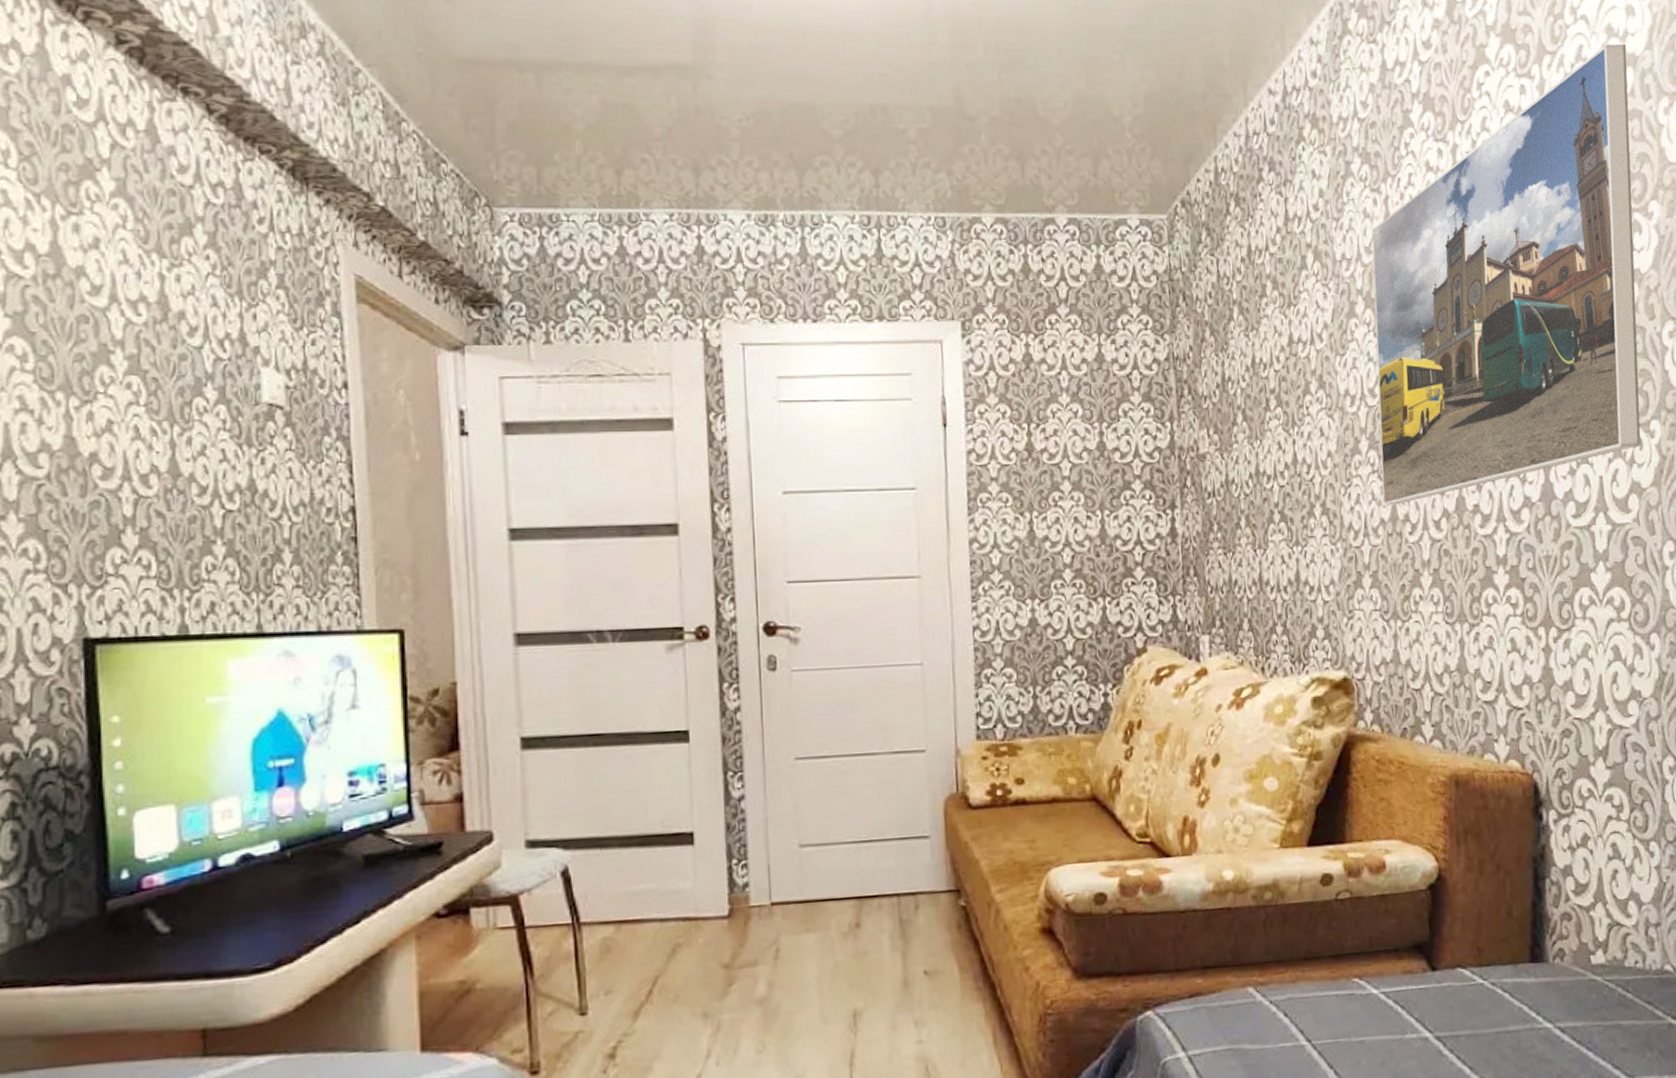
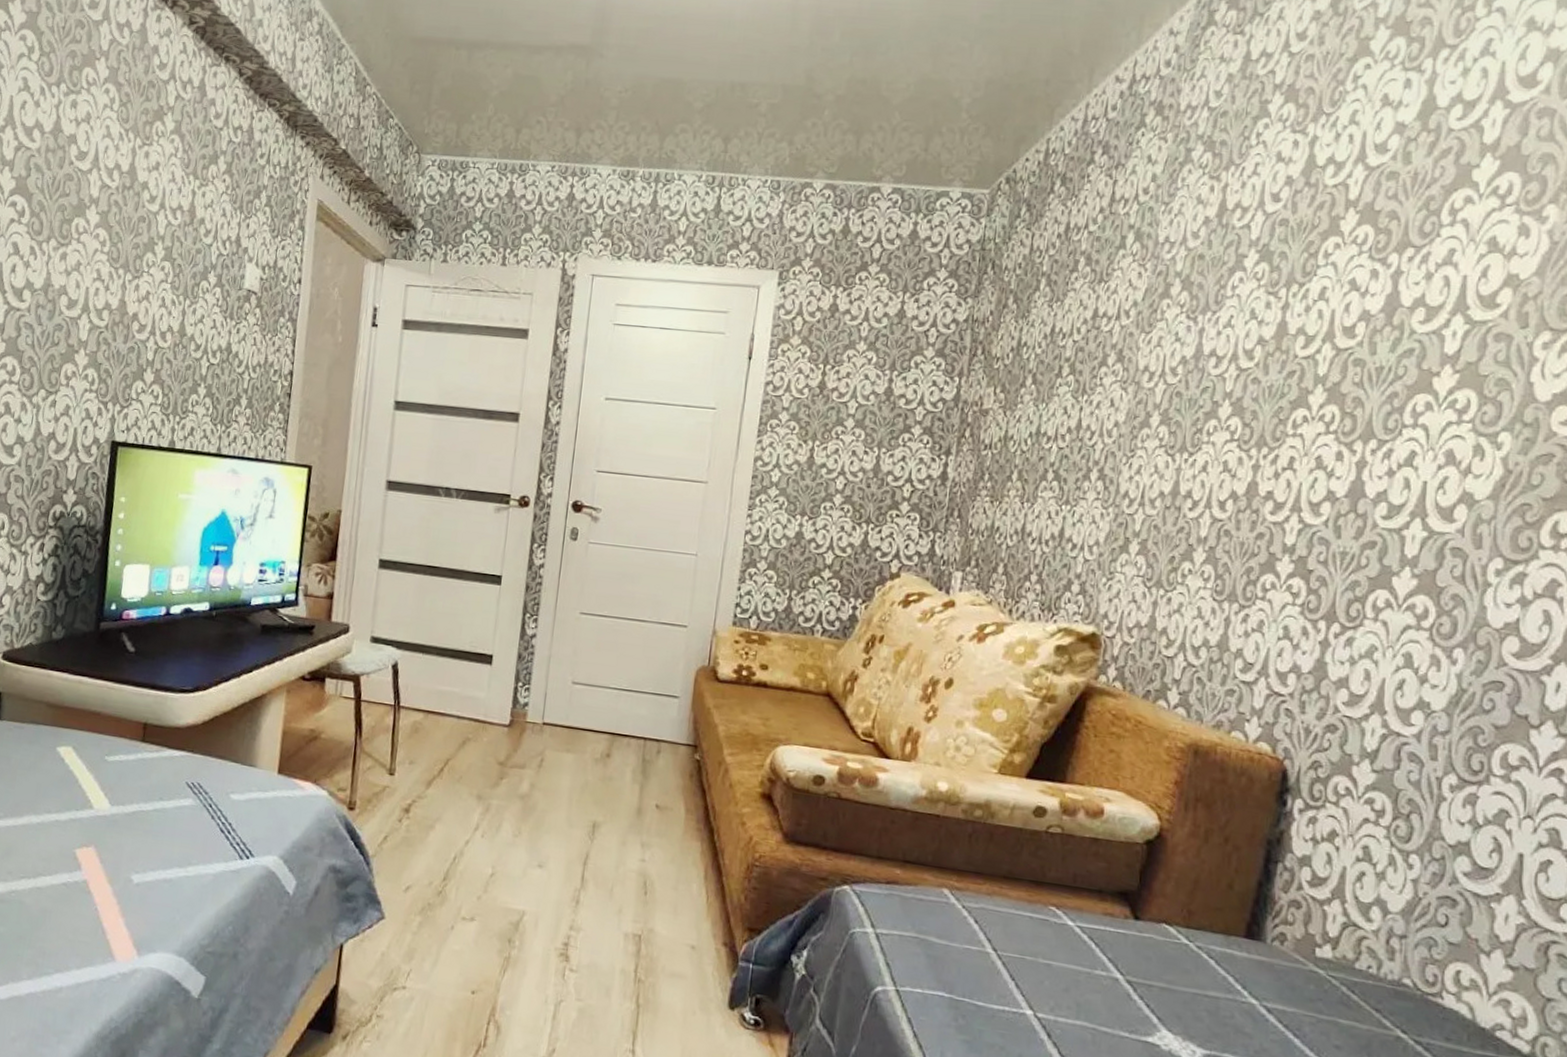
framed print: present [1371,44,1641,506] -> none [1165,38,1550,481]

